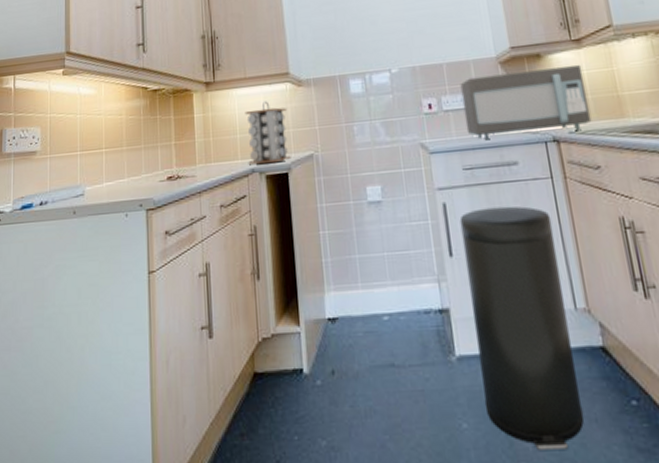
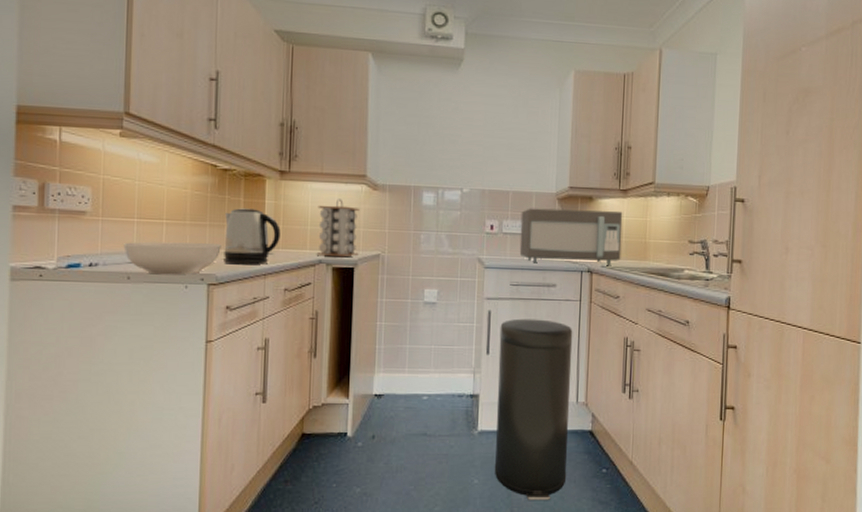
bowl: none [69,166,156,207] -> present [123,241,221,275]
kettle: none [158,124,212,186] -> present [224,208,281,265]

